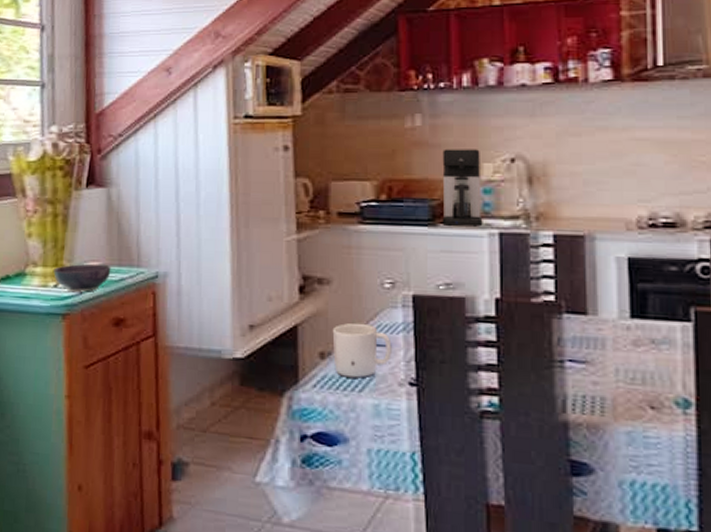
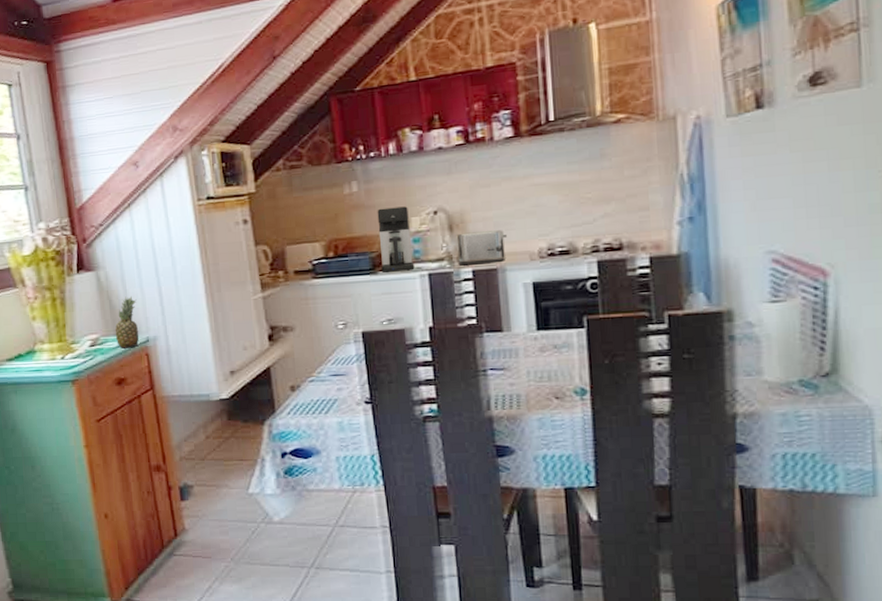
bowl: present [53,263,112,292] -> none [59,335,109,361]
fruit: none [119,221,150,283] -> present [115,296,140,349]
mug: present [332,322,392,379] -> none [299,359,349,404]
toaster: none [535,188,598,229] -> present [455,230,506,266]

